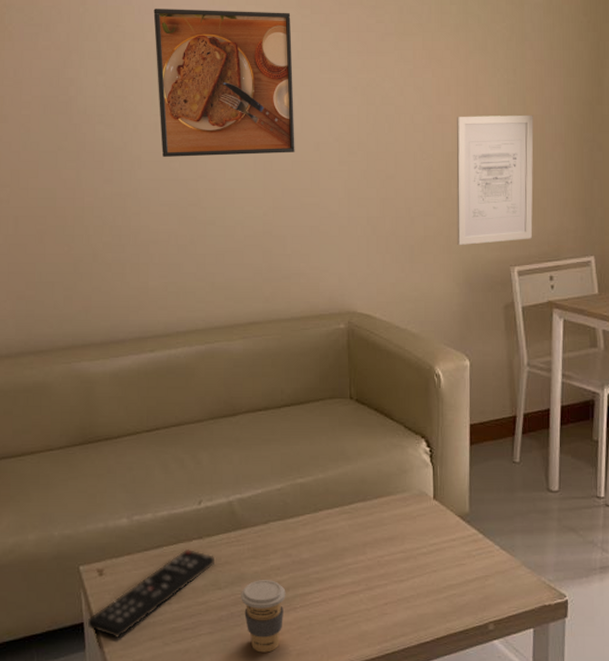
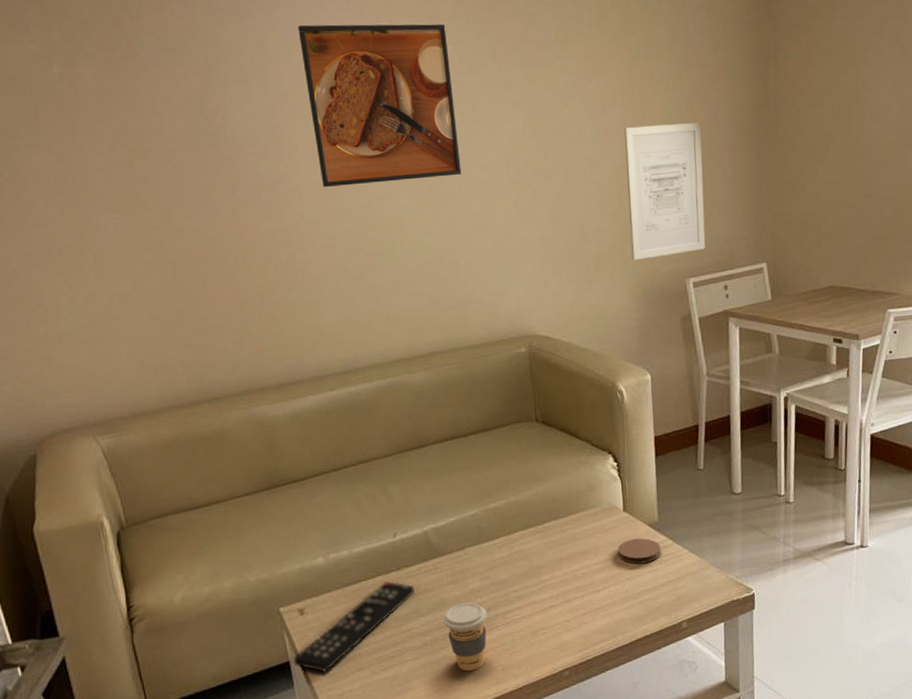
coaster: none [425,529,470,556] -> present [617,538,661,564]

